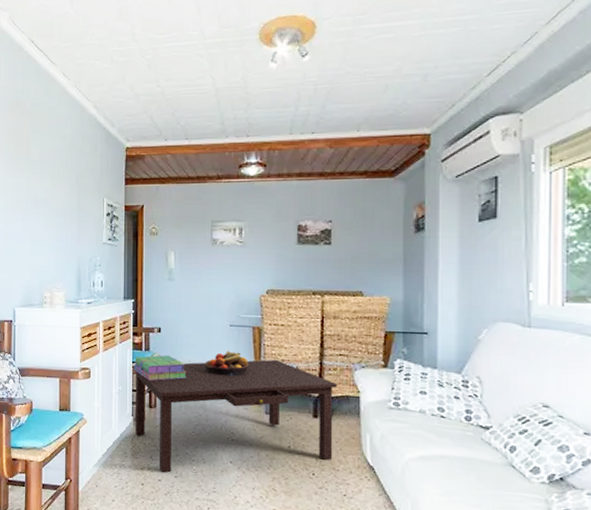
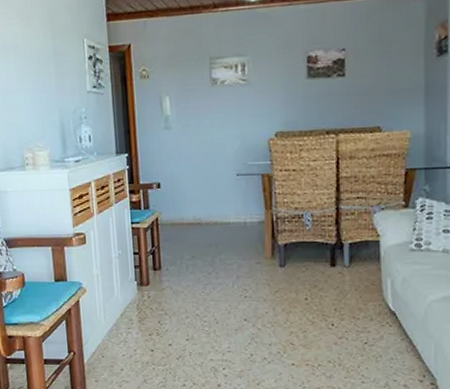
stack of books: present [133,355,187,381] -> none [132,212,192,241]
coffee table: present [133,359,338,474] -> none [133,208,356,338]
fruit bowl: present [205,350,250,377] -> none [211,202,260,230]

